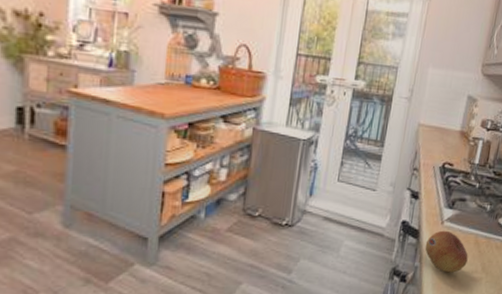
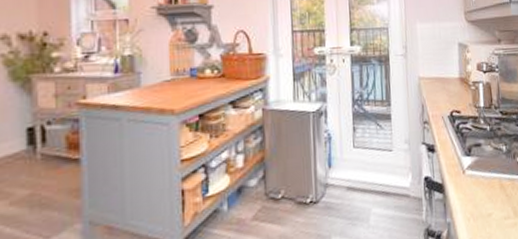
fruit: present [425,230,468,273] -> none [452,179,498,224]

